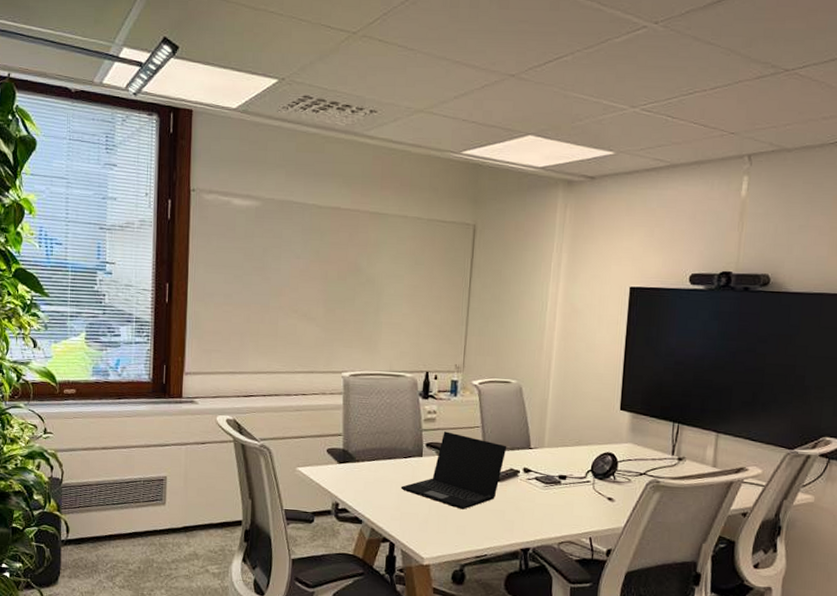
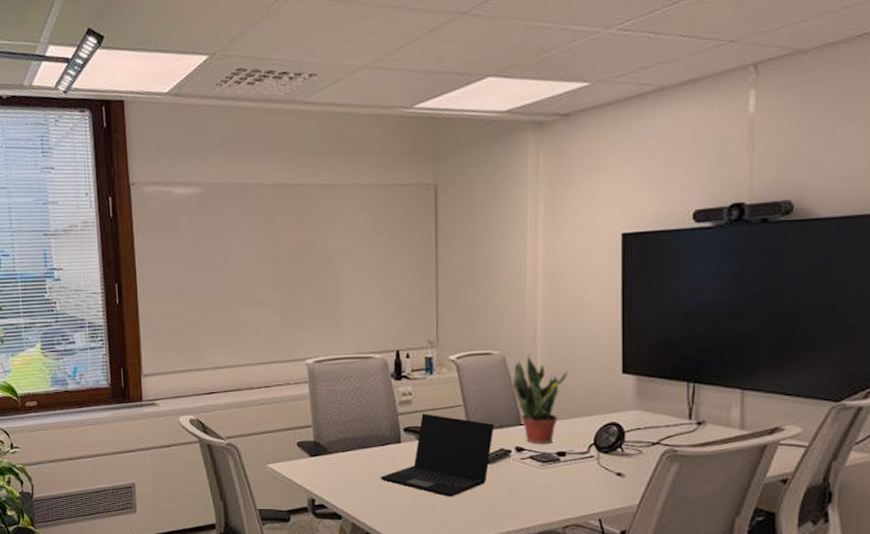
potted plant: none [525,385,575,467] -> present [512,353,569,444]

